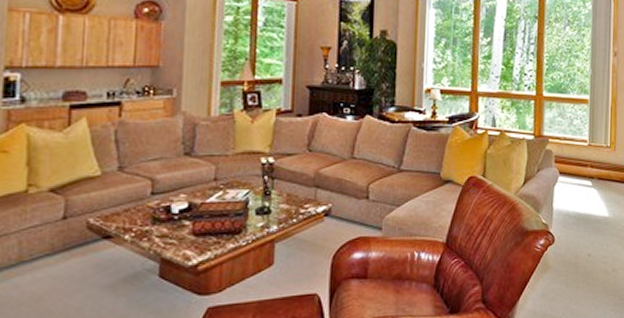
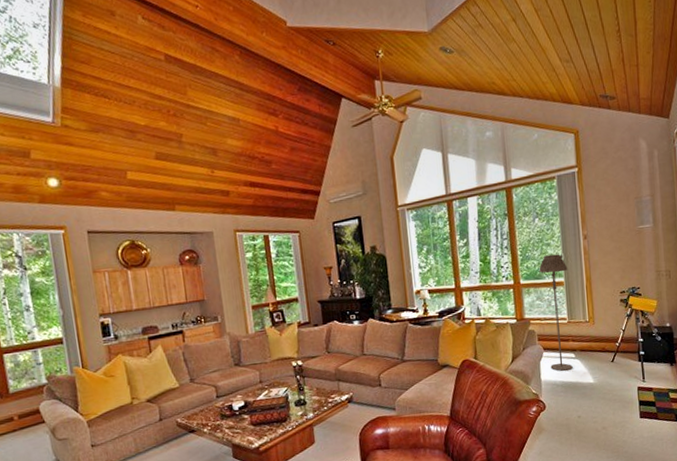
floor lamp: none [564,68,594,200] -> present [539,254,573,371]

